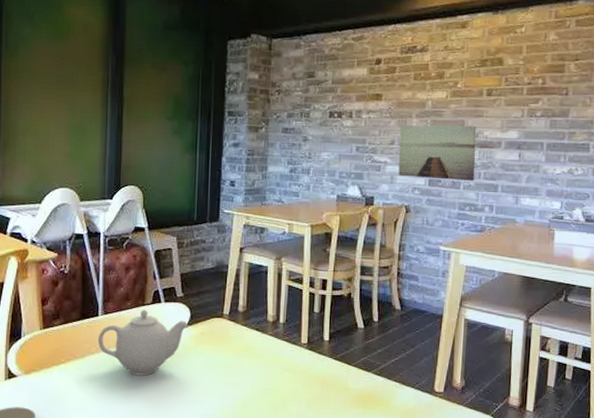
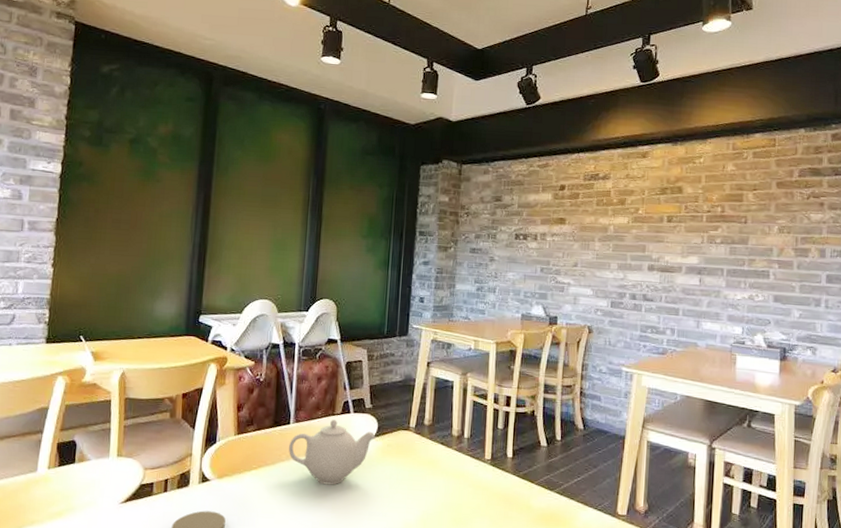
wall art: present [398,125,477,182] -> none [581,248,658,305]

